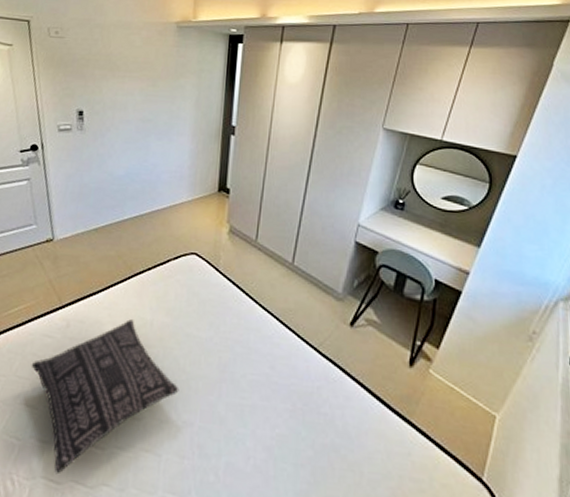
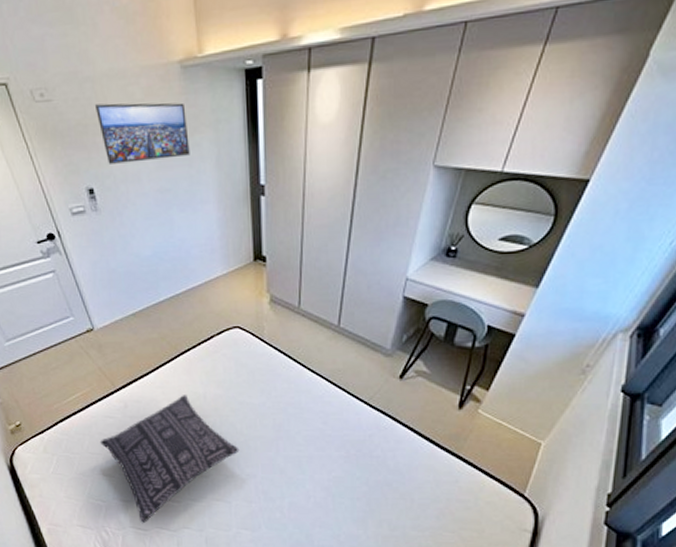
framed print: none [99,45,176,95] -> present [94,102,190,164]

